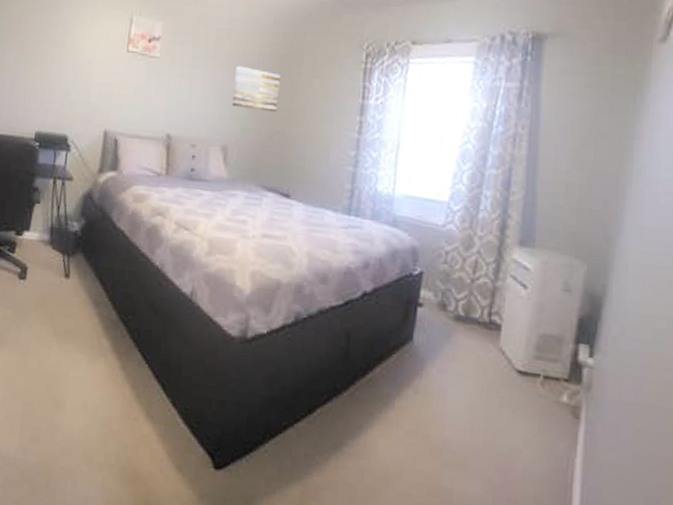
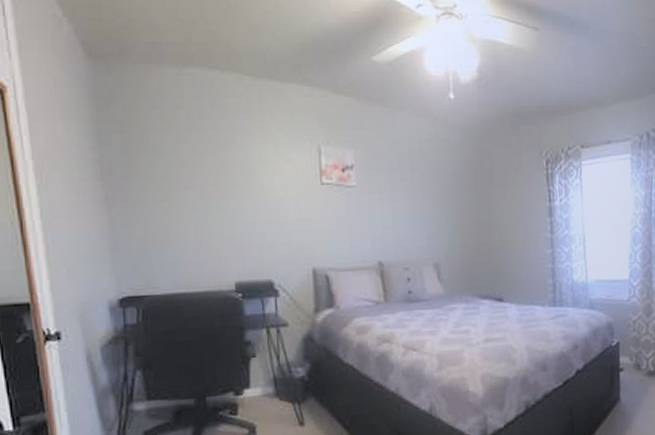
wall art: present [232,65,281,112] -> none [434,185,479,225]

